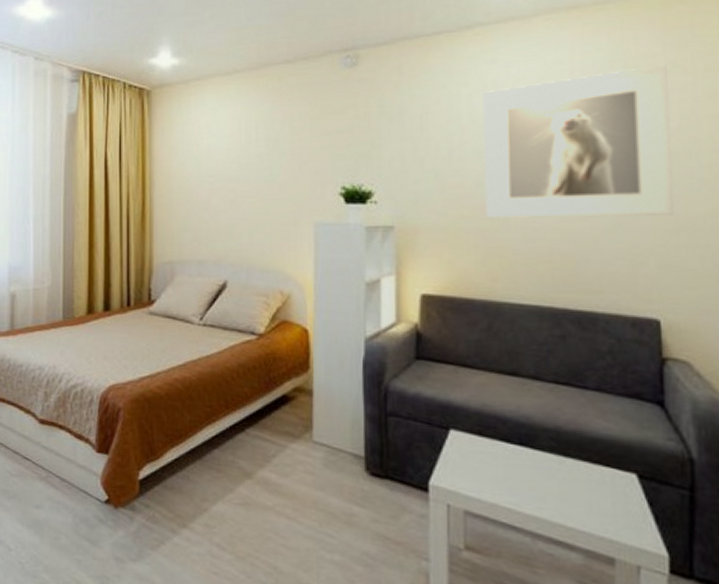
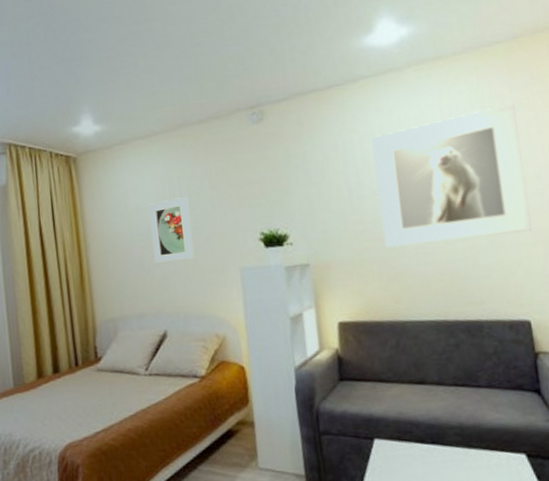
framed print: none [221,141,266,210] -> present [148,197,195,264]

